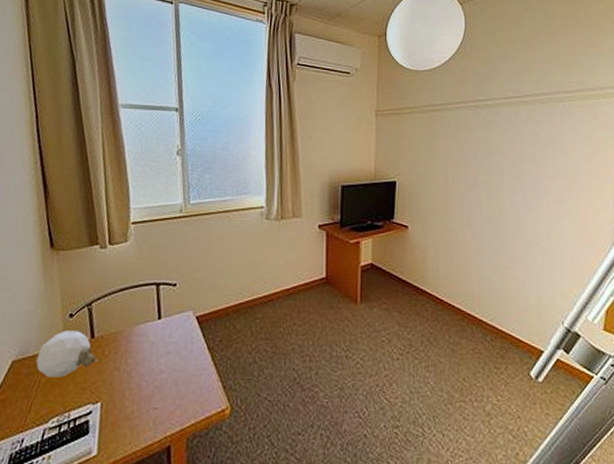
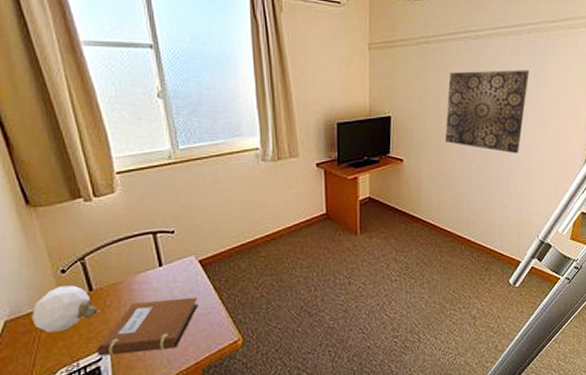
notebook: none [88,355,191,410] -> present [97,297,198,356]
wall art: none [453,139,545,227] -> present [445,70,529,154]

